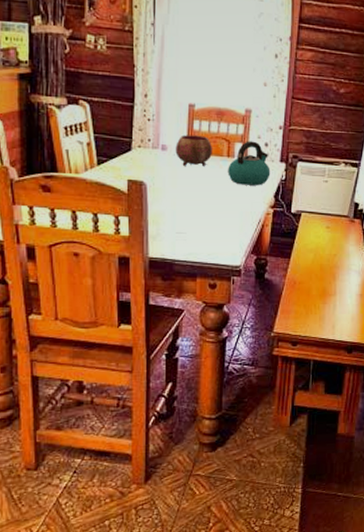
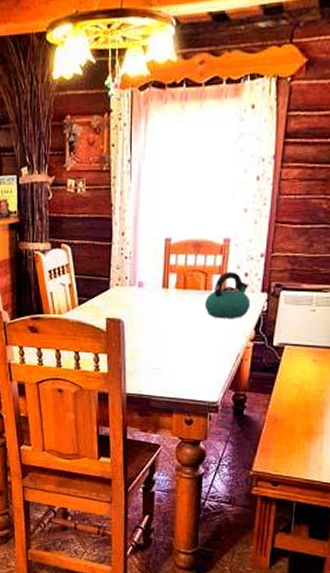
bowl: present [175,135,212,166] -> none [152,270,189,301]

